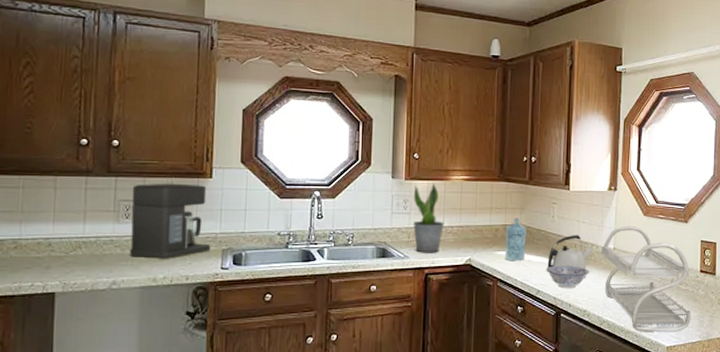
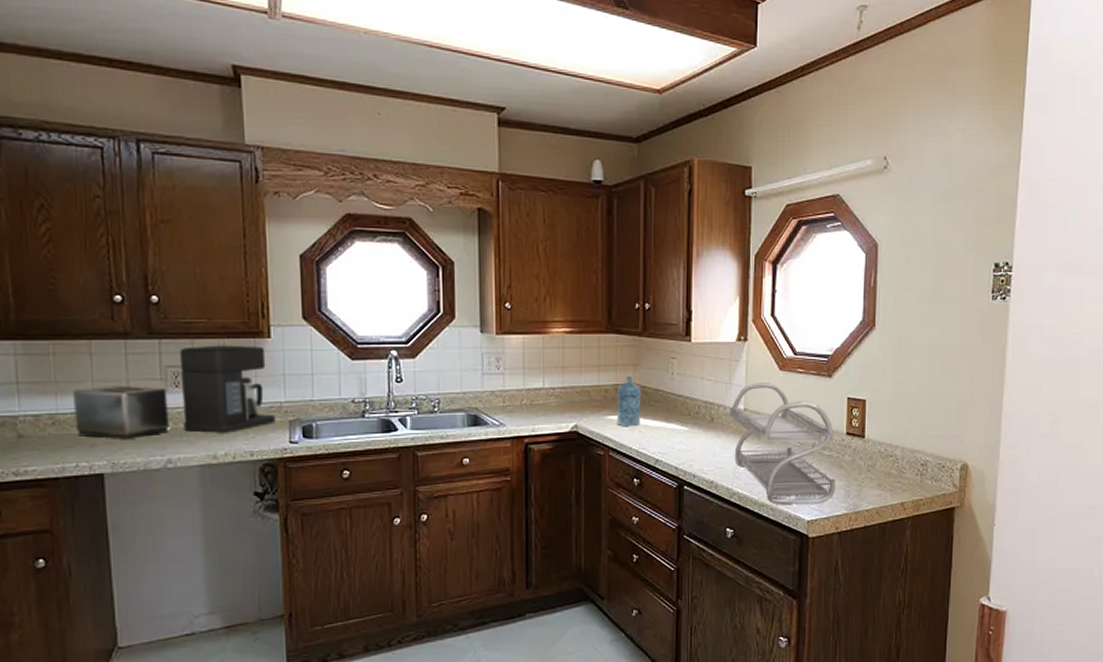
toaster: none [34,215,119,264] -> present [73,384,169,440]
potted plant: present [413,183,444,253] -> none [506,337,544,420]
bowl: present [546,265,590,289] -> none [665,430,717,457]
kettle: present [547,235,594,278] -> none [667,395,722,444]

